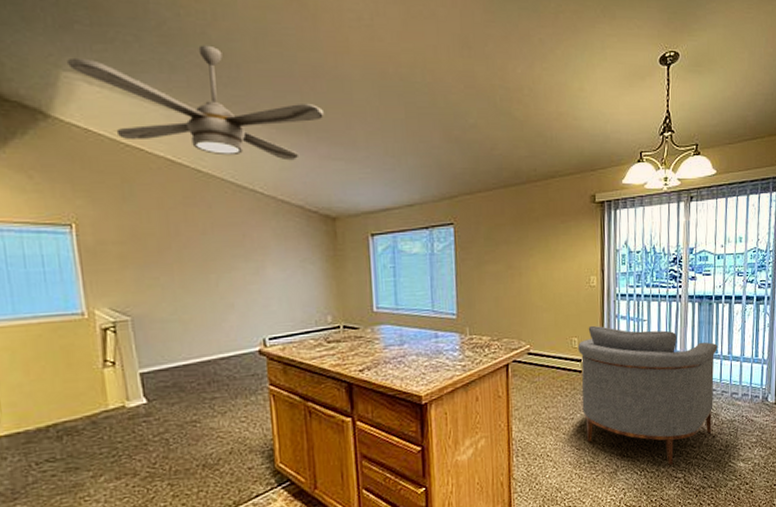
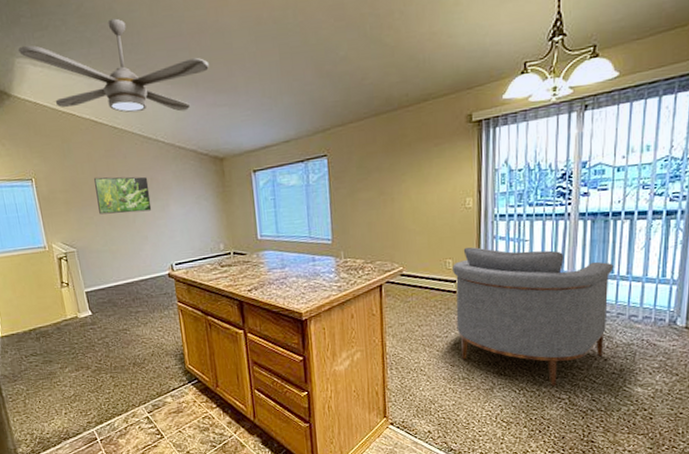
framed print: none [165,228,242,275] -> present [94,176,152,215]

